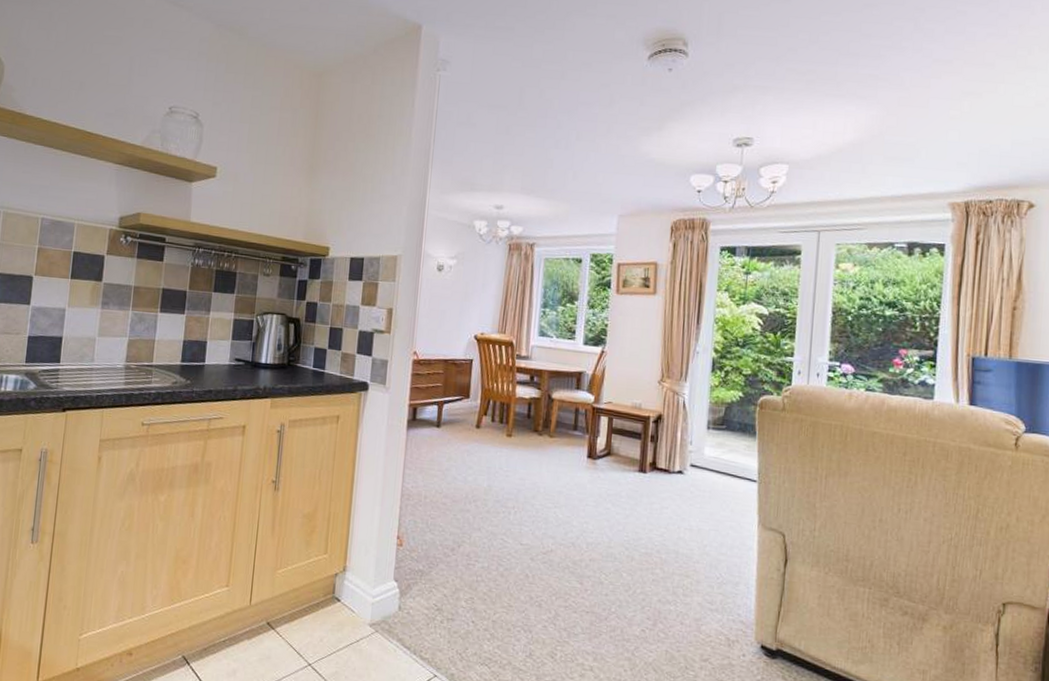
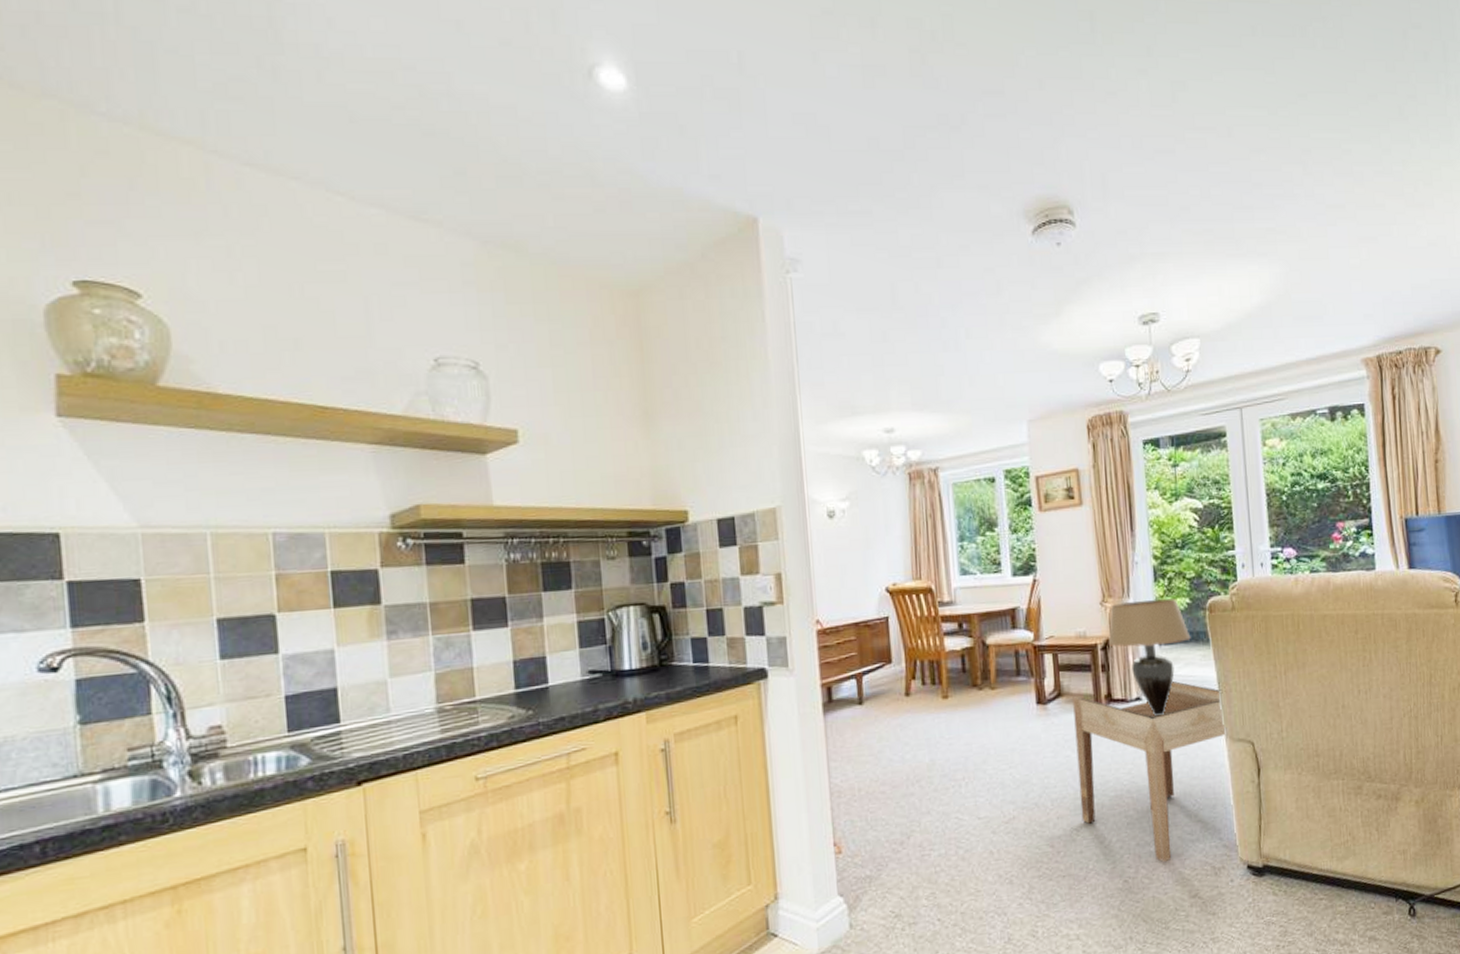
side table: none [611,458,761,622] -> present [1073,680,1226,862]
table lamp: none [660,384,739,492] -> present [1108,598,1191,717]

